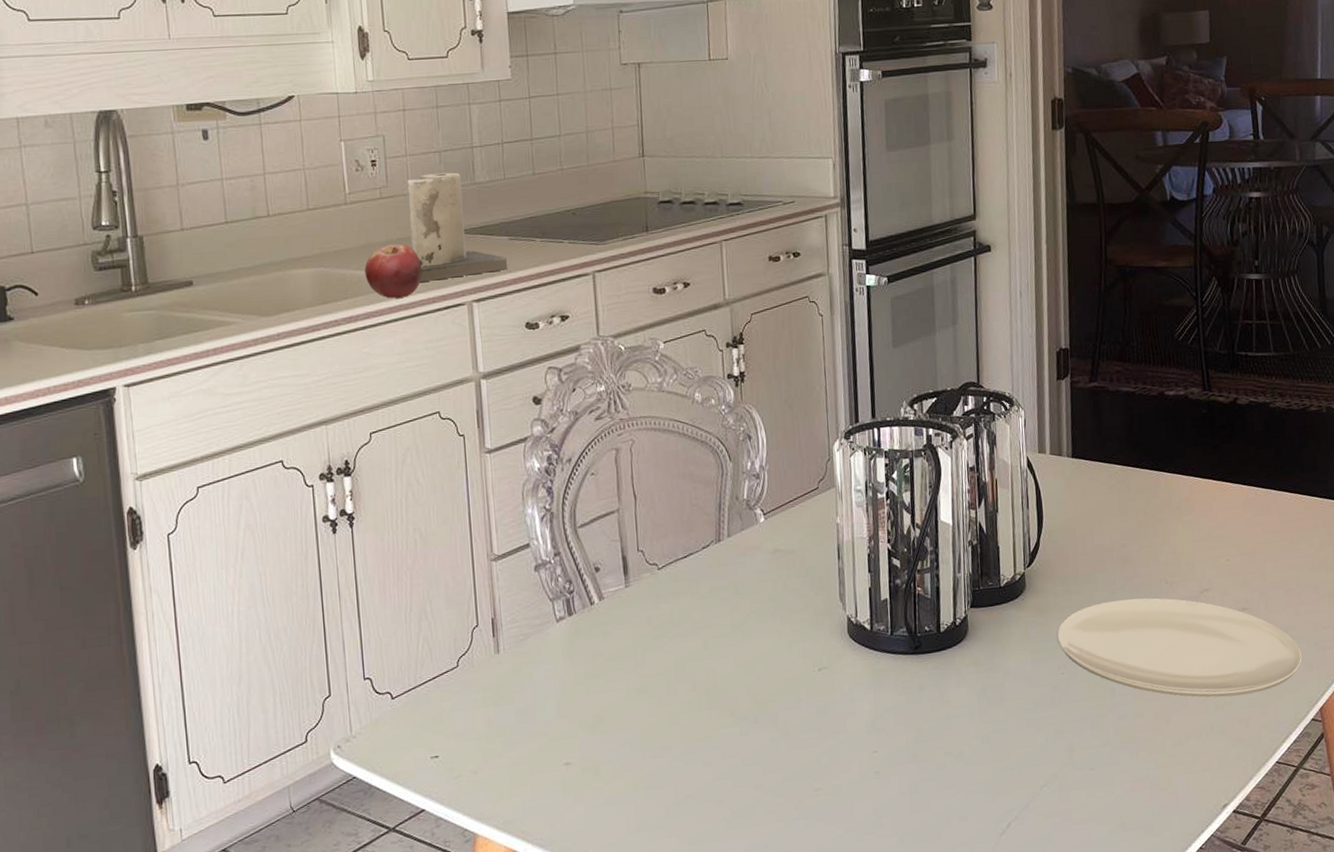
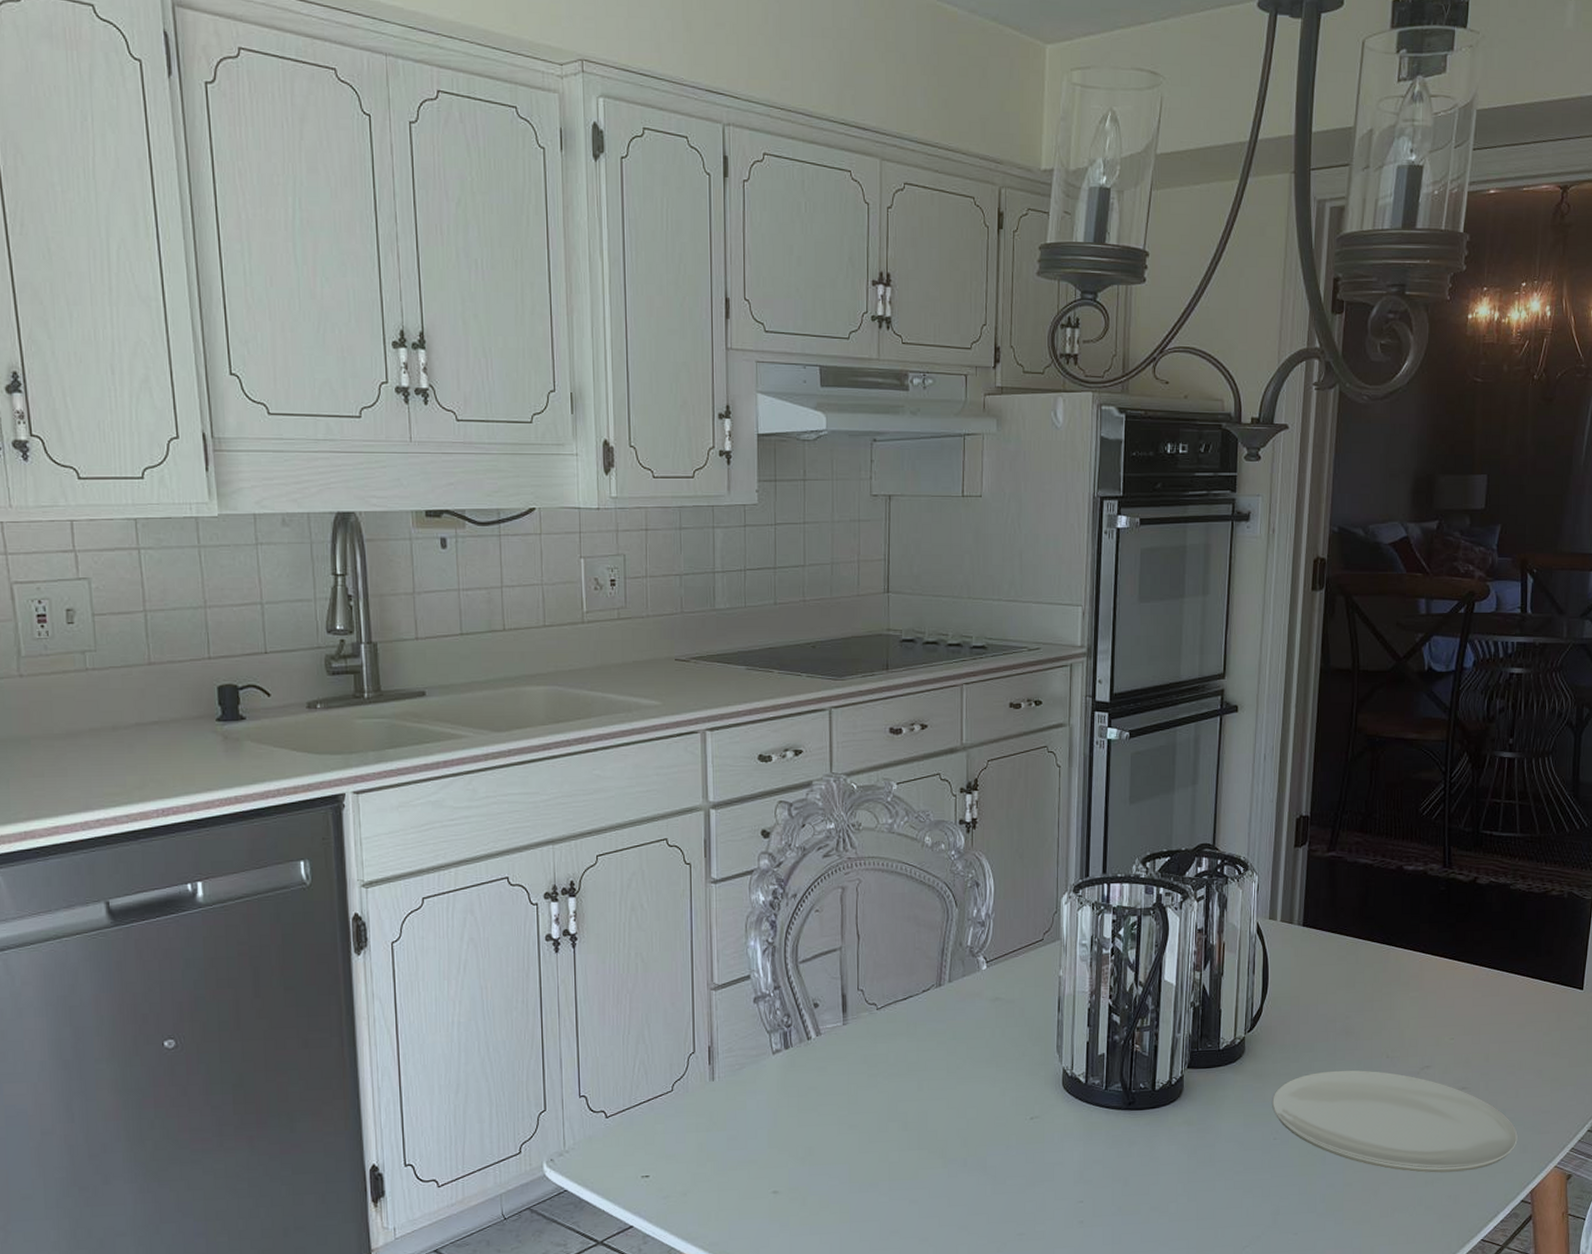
fruit: present [364,244,422,298] -> none [598,666,657,722]
paper towel roll: present [407,172,508,283] -> none [646,597,744,708]

